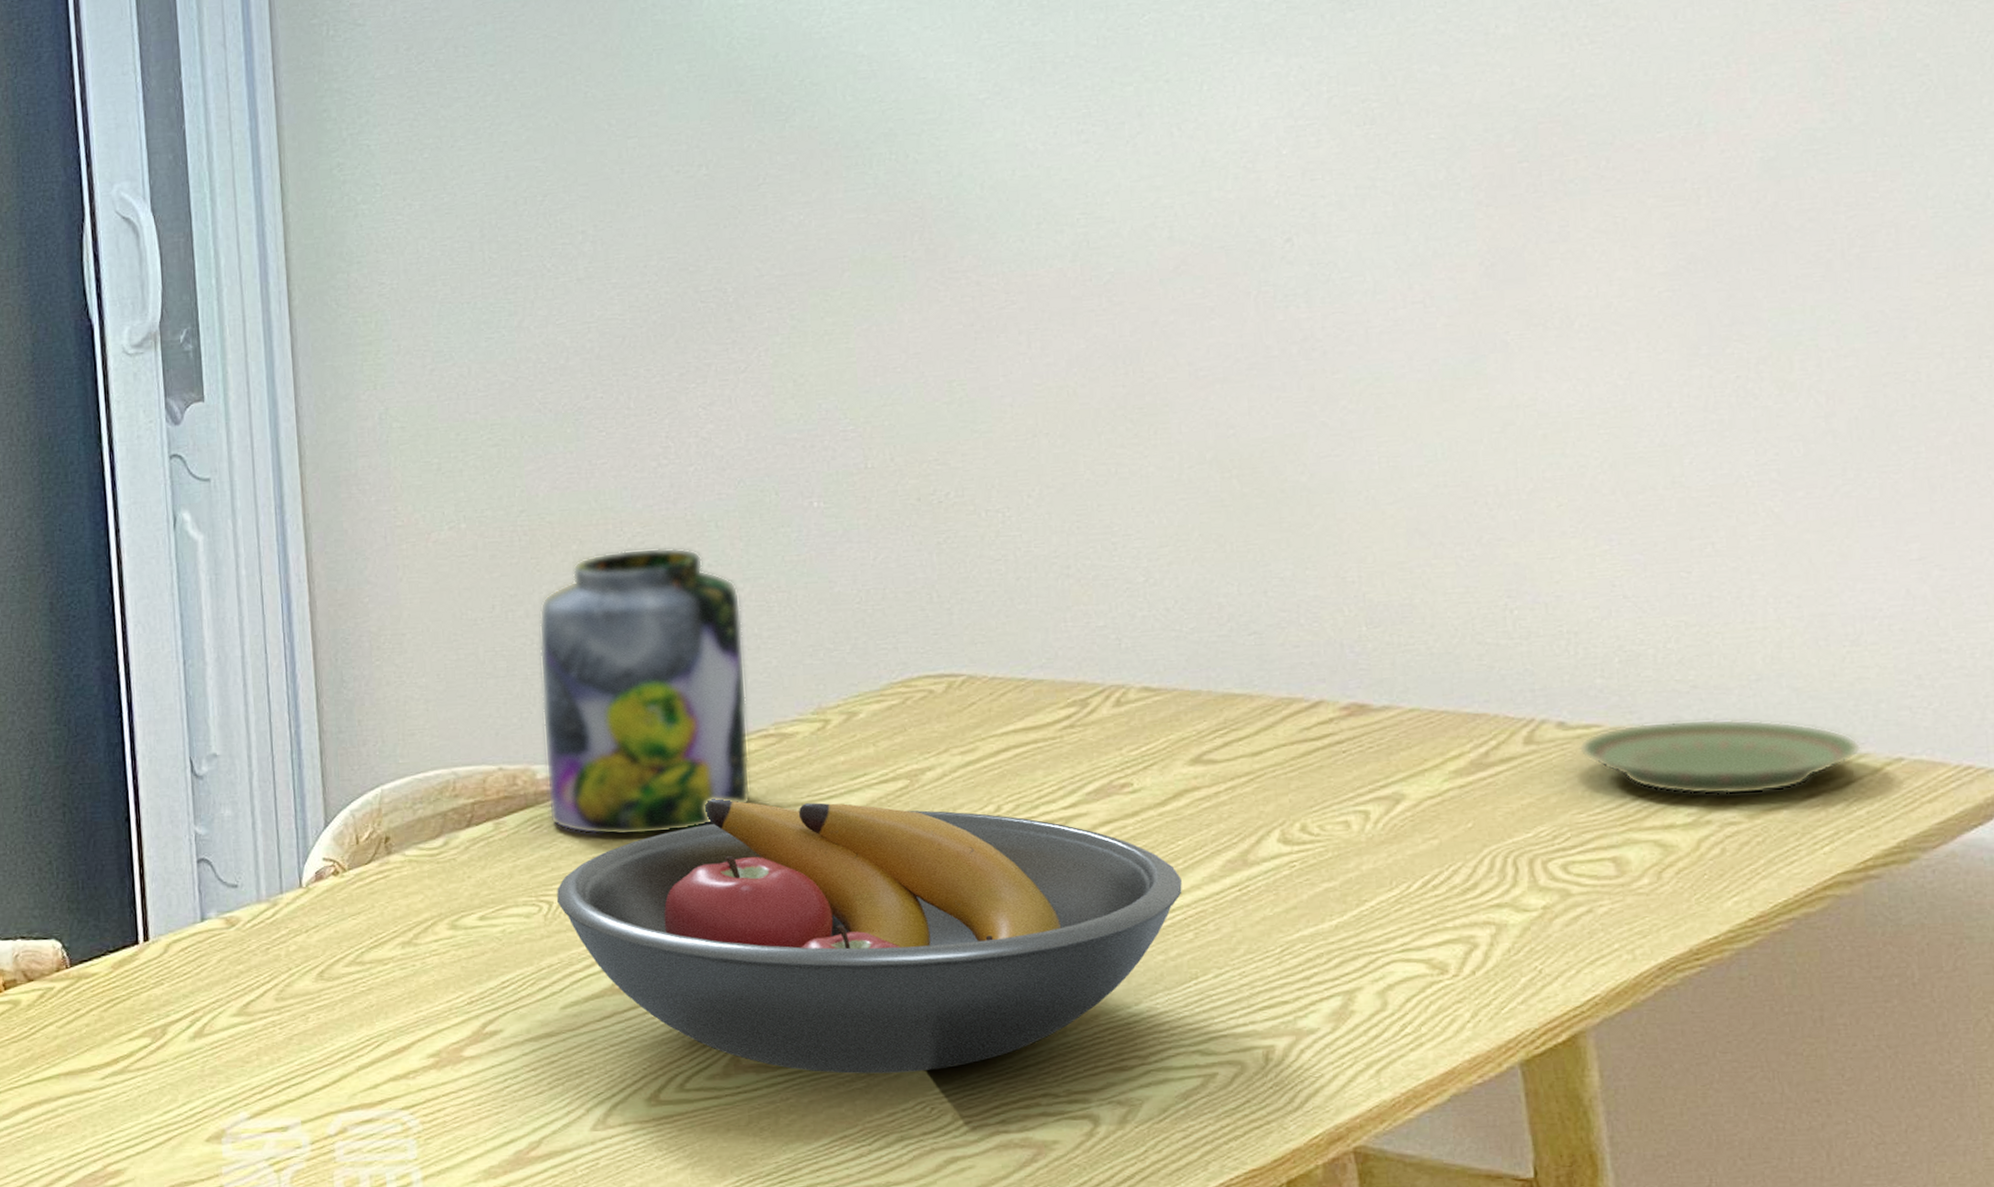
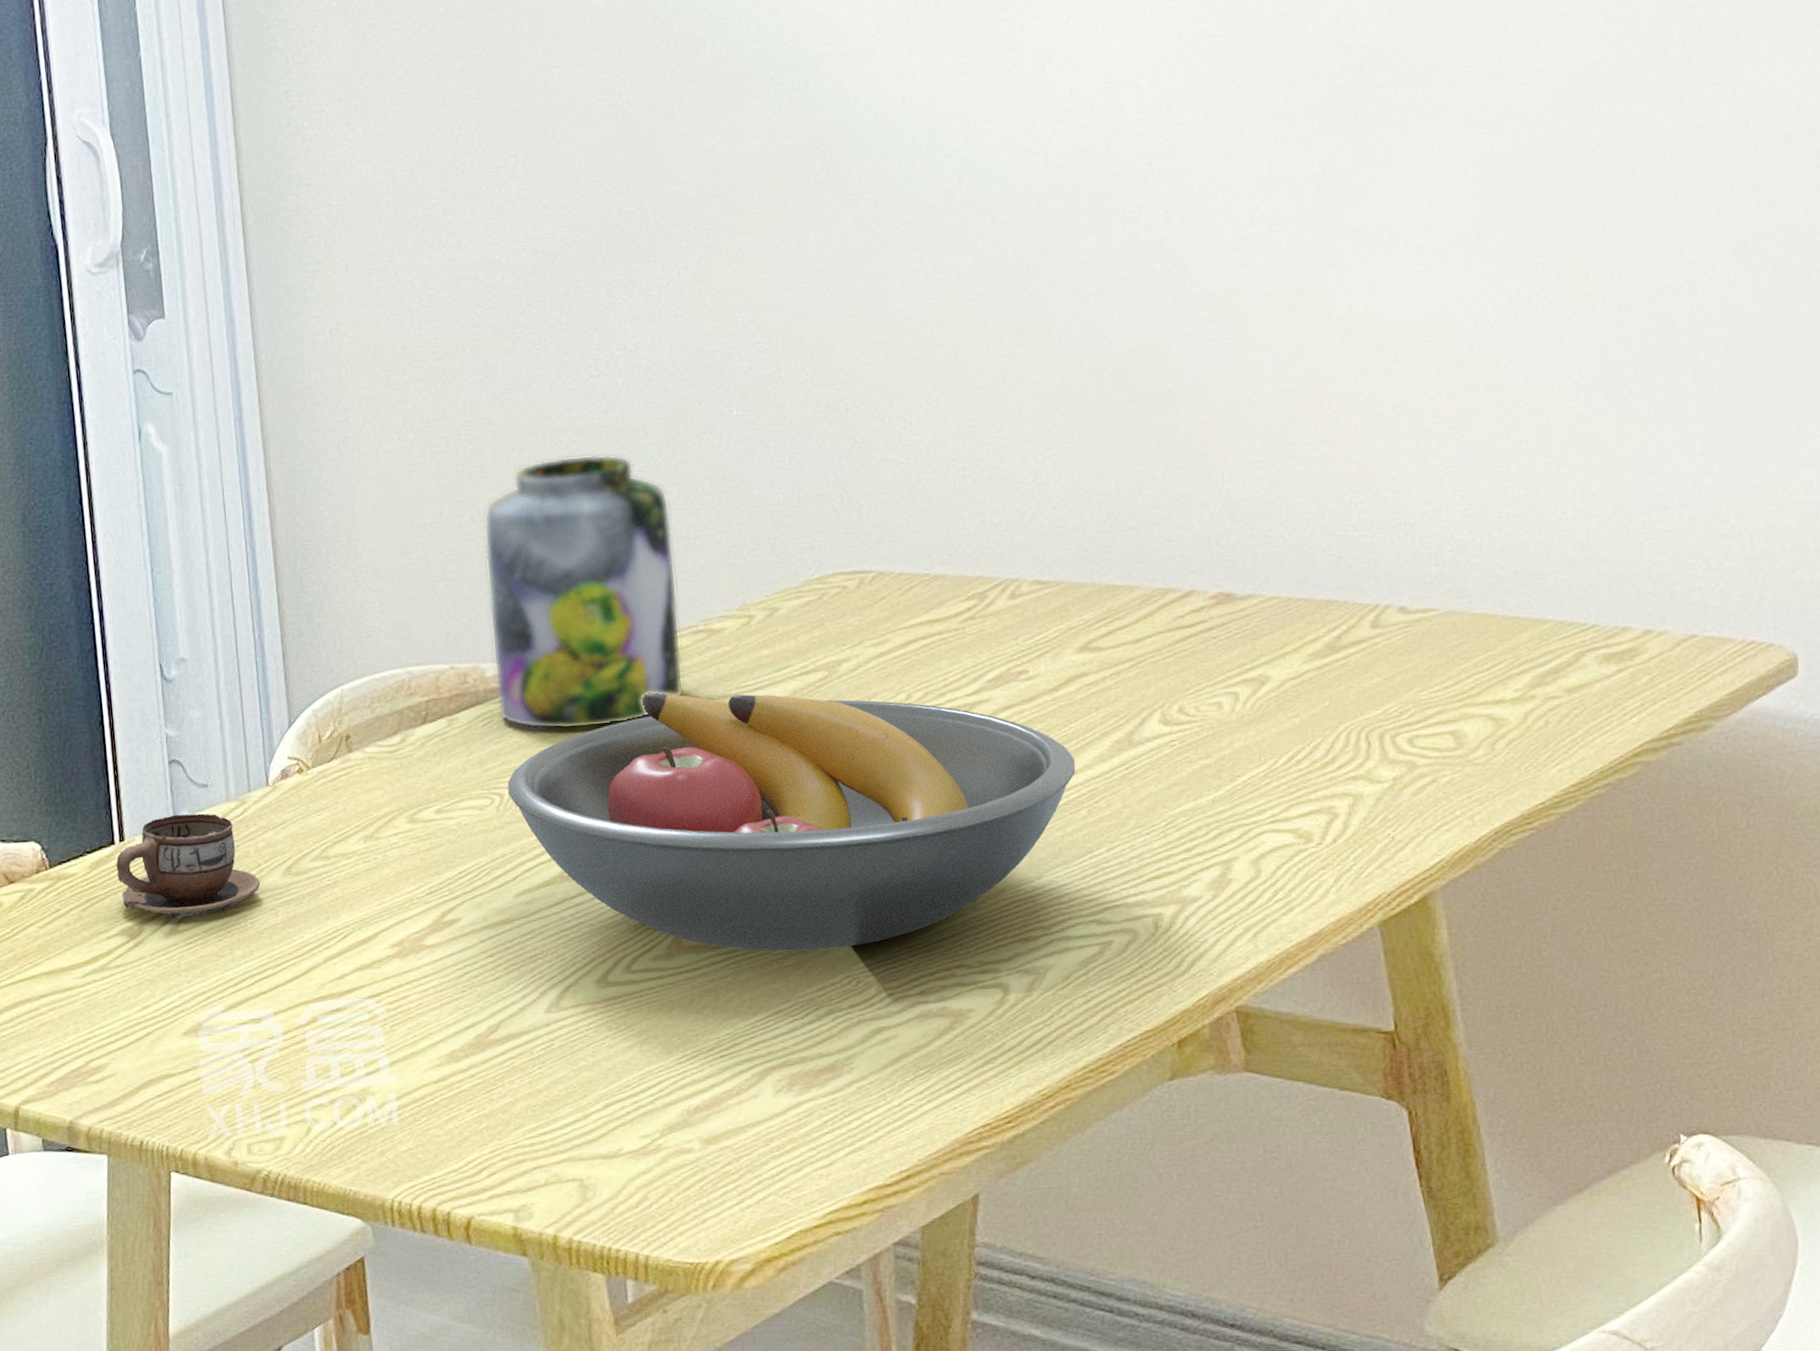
cup: none [139,914,291,1023] -> present [116,813,261,920]
plate: present [1578,718,1862,796] -> none [1418,601,1661,672]

